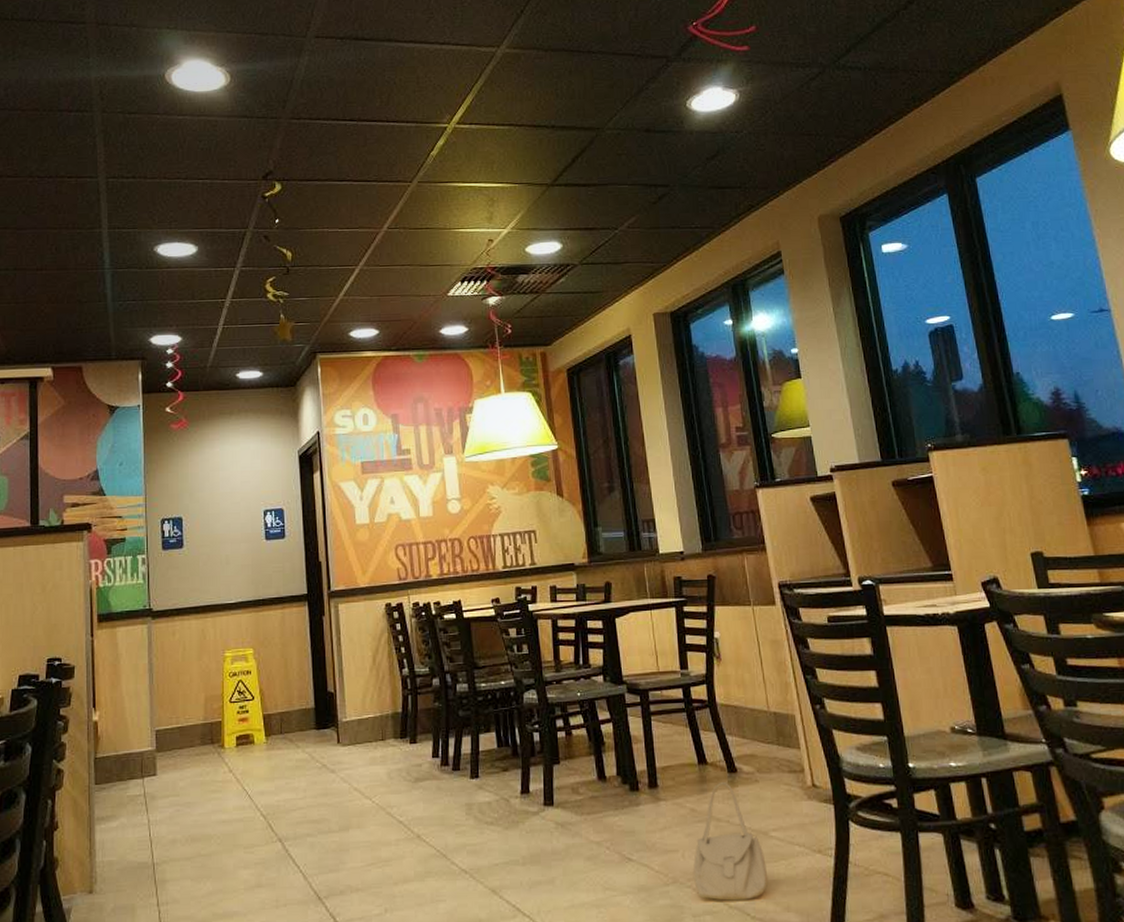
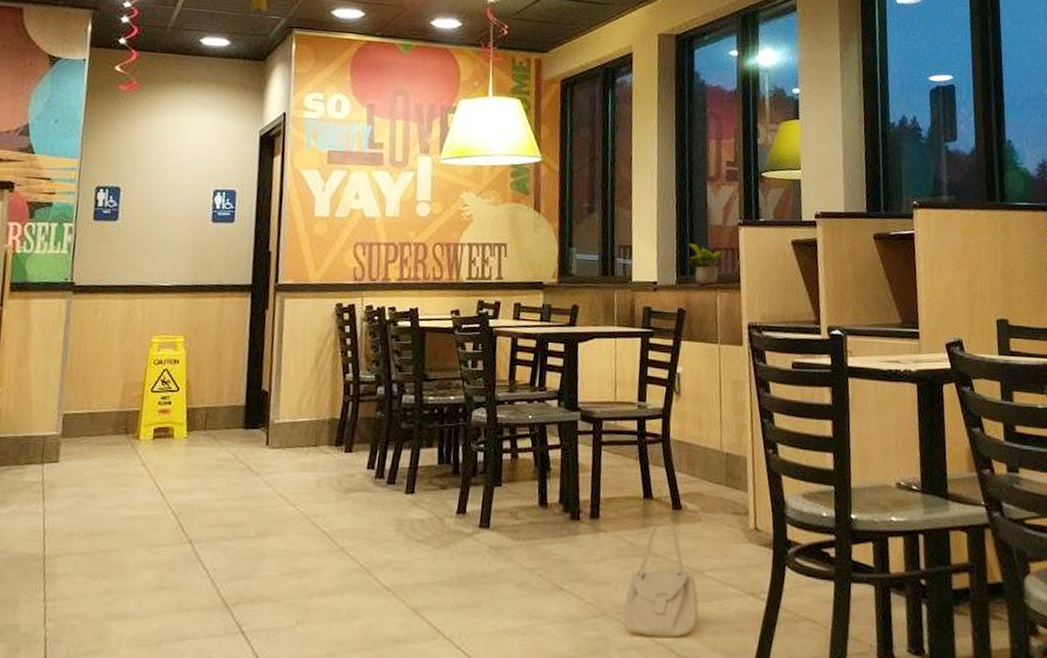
potted plant: none [709,510,746,551] -> present [686,243,724,287]

